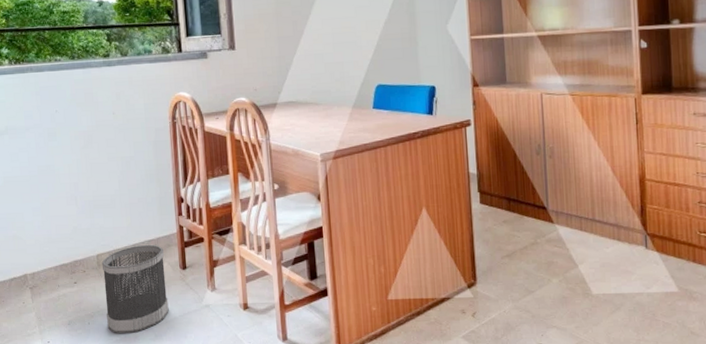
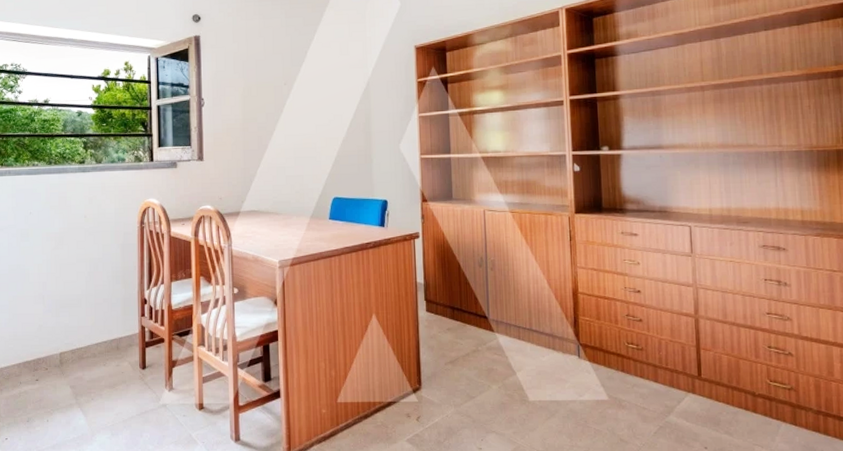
wastebasket: present [101,244,169,334] -> none [64,343,127,432]

